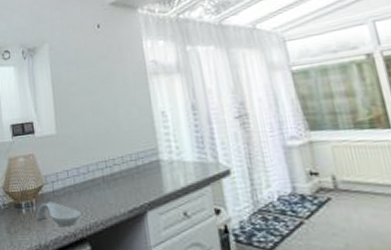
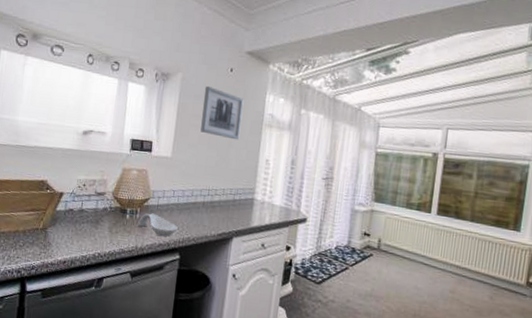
wall art: none [74,48,125,100] -> present [200,85,244,140]

